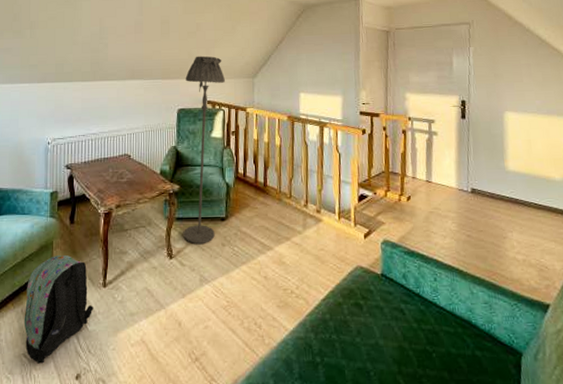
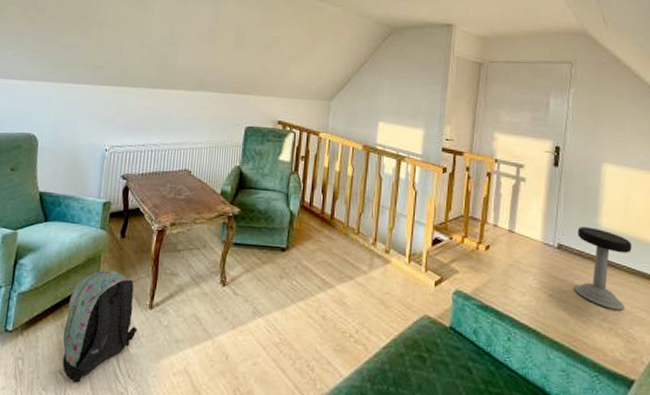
floor lamp: present [183,55,225,244] -> none [239,71,299,274]
stool: none [487,171,537,243] -> present [573,227,632,311]

